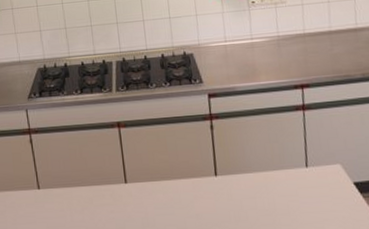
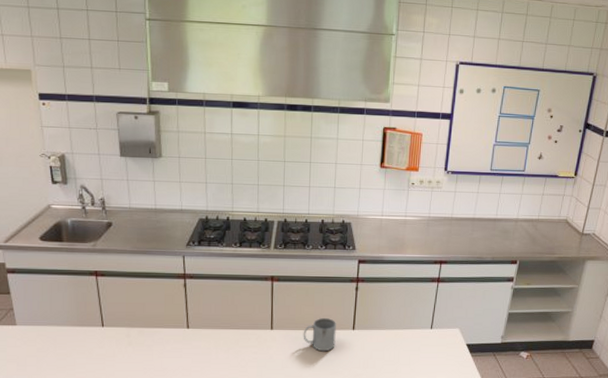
mug: none [160,164,199,205] -> present [303,317,336,352]

